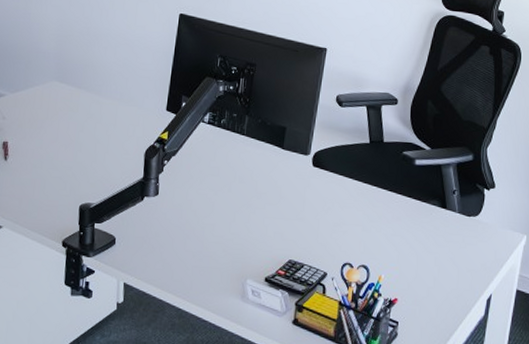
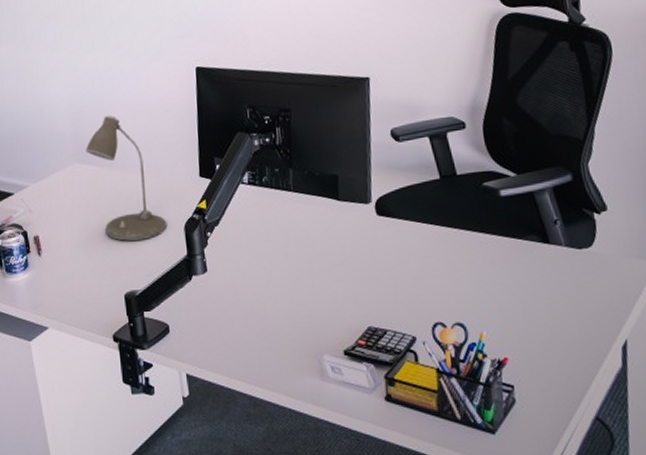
desk lamp: none [66,42,130,159] -> present [85,115,168,241]

